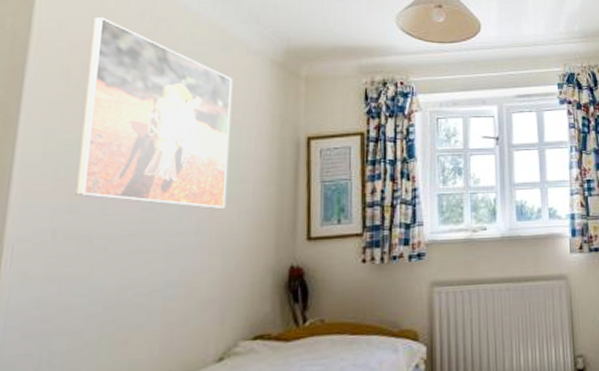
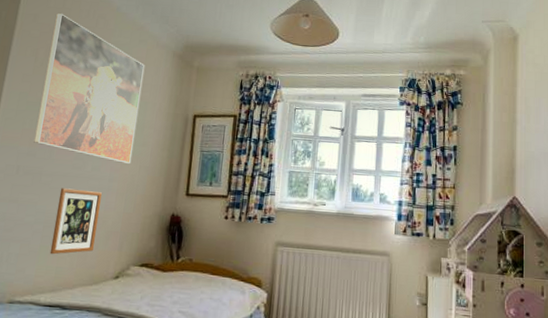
picture frame: none [116,250,187,344] -> present [49,188,102,255]

